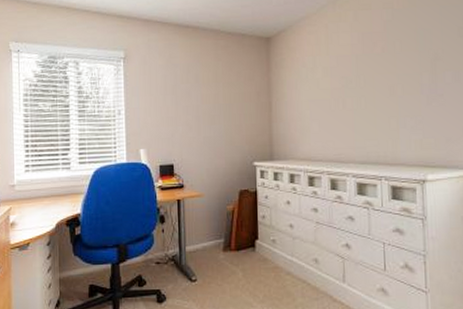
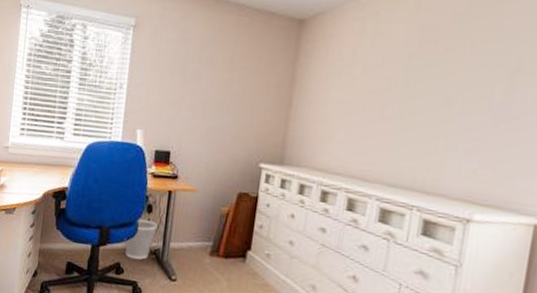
wastebasket: none [142,230,172,269] -> present [124,219,158,260]

